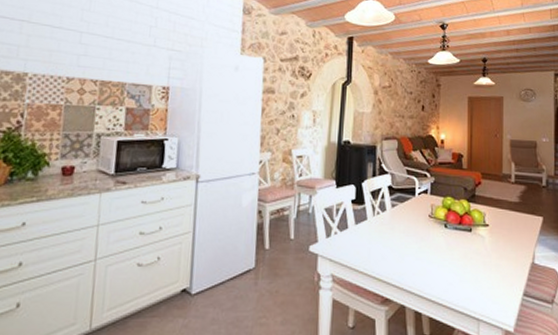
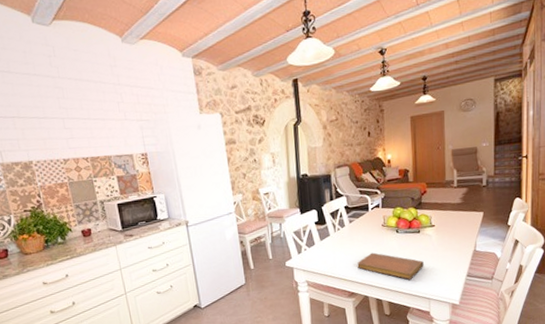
notebook: none [396,249,474,290] -> present [357,252,424,280]

